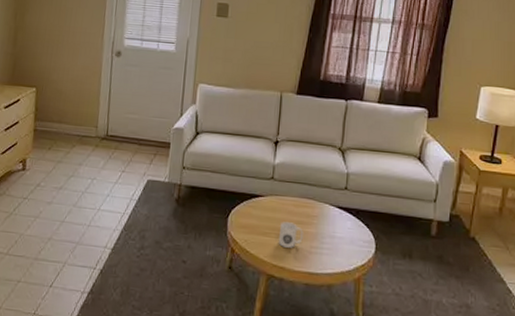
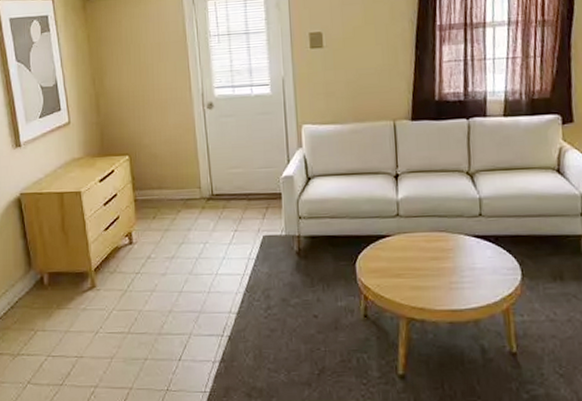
mug: present [278,222,303,248] -> none [413,259,440,287]

